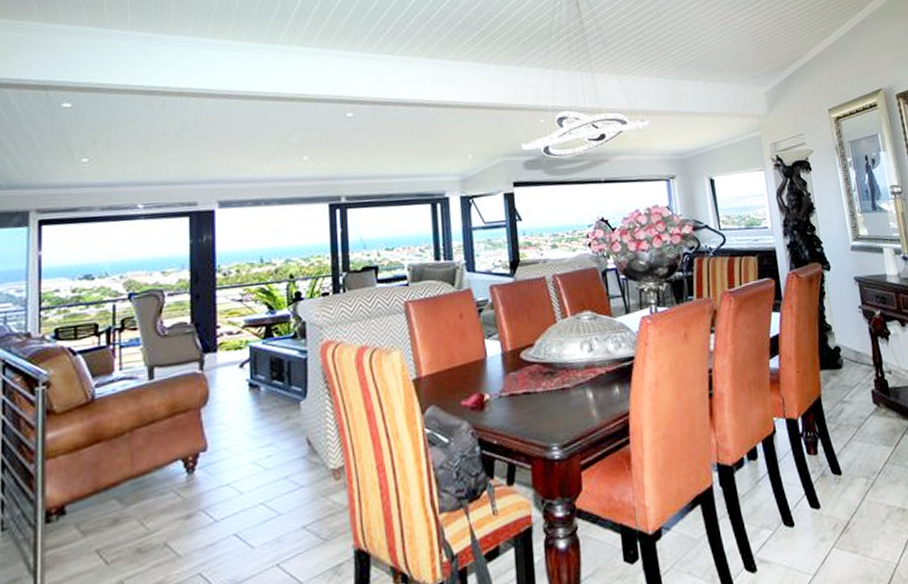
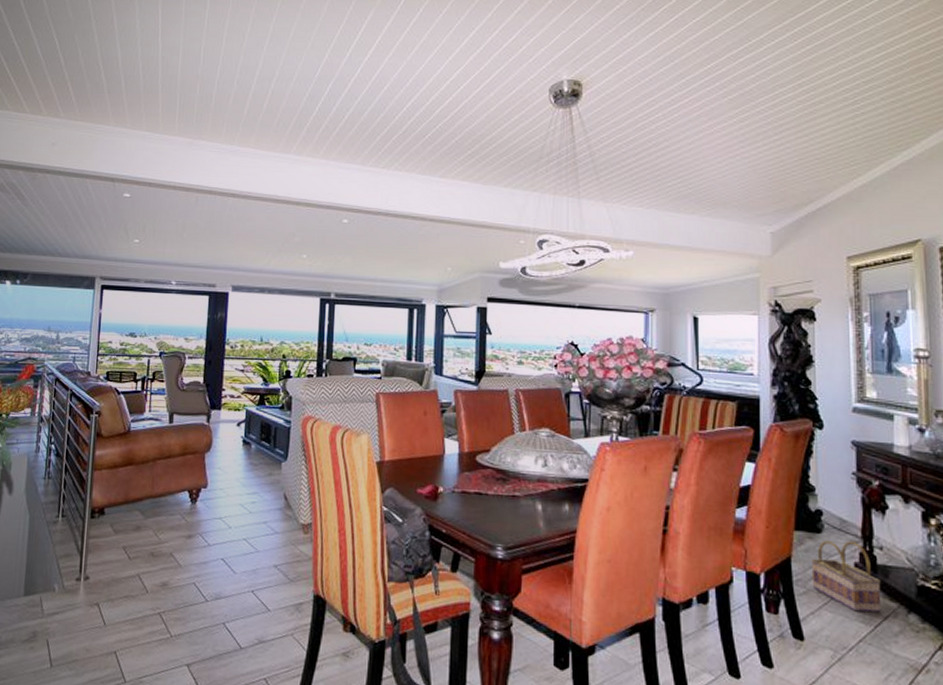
basket: none [837,370,898,436] -> present [811,540,881,613]

